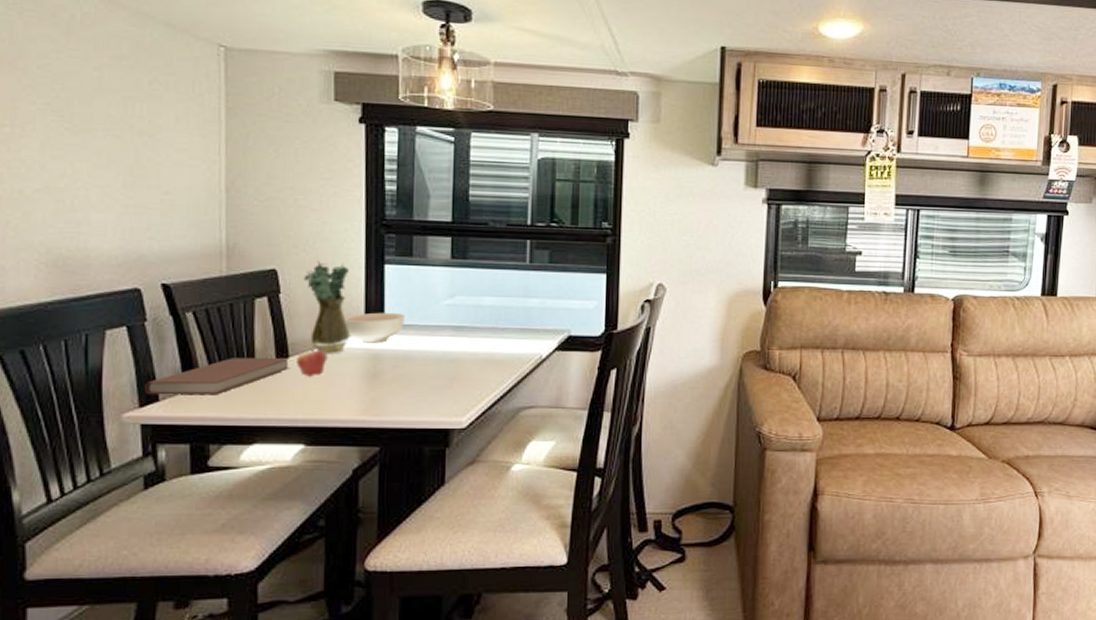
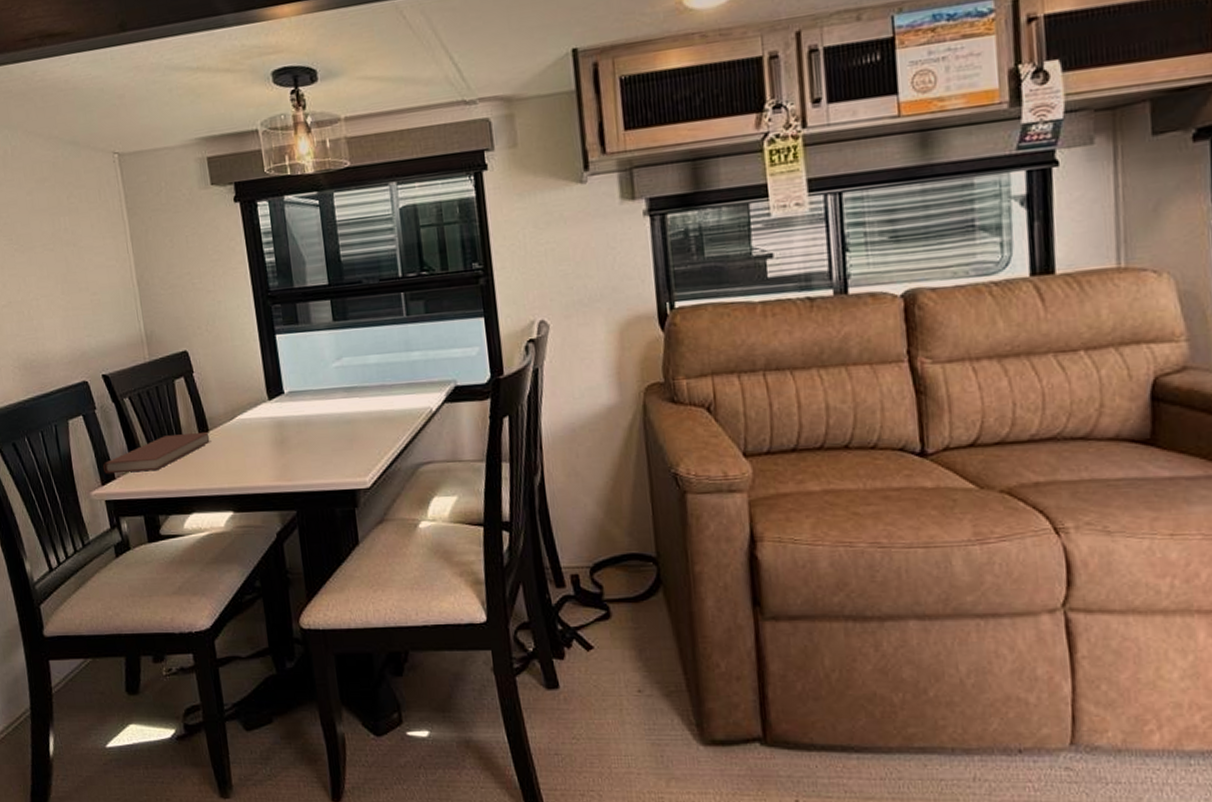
fruit: present [297,339,328,378] -> none [215,412,241,449]
vase: present [303,260,350,354] -> none [210,338,256,426]
bowl: present [344,312,405,343] -> none [249,379,301,412]

